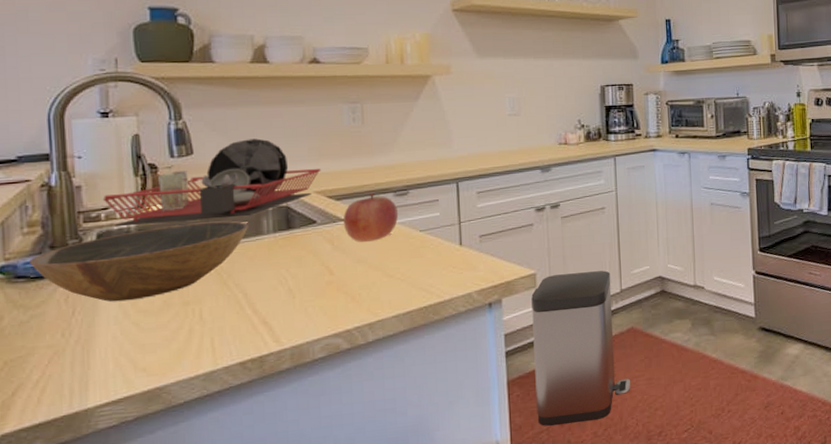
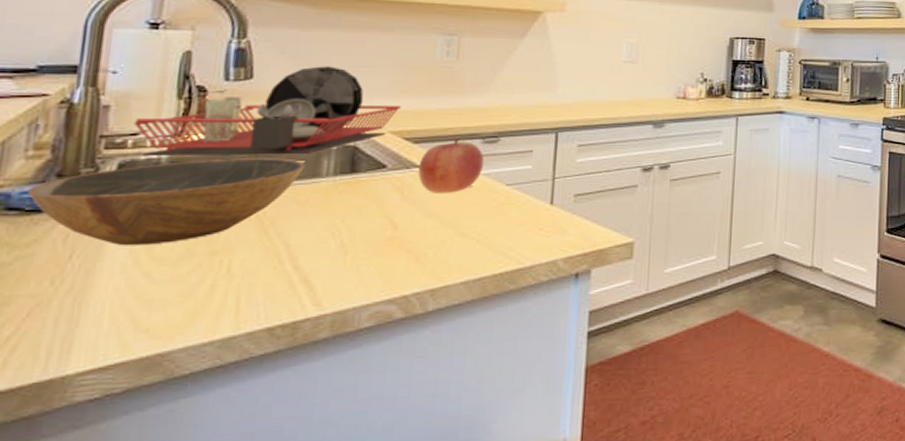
pedal bin: present [531,270,631,426] -> none [616,243,729,423]

